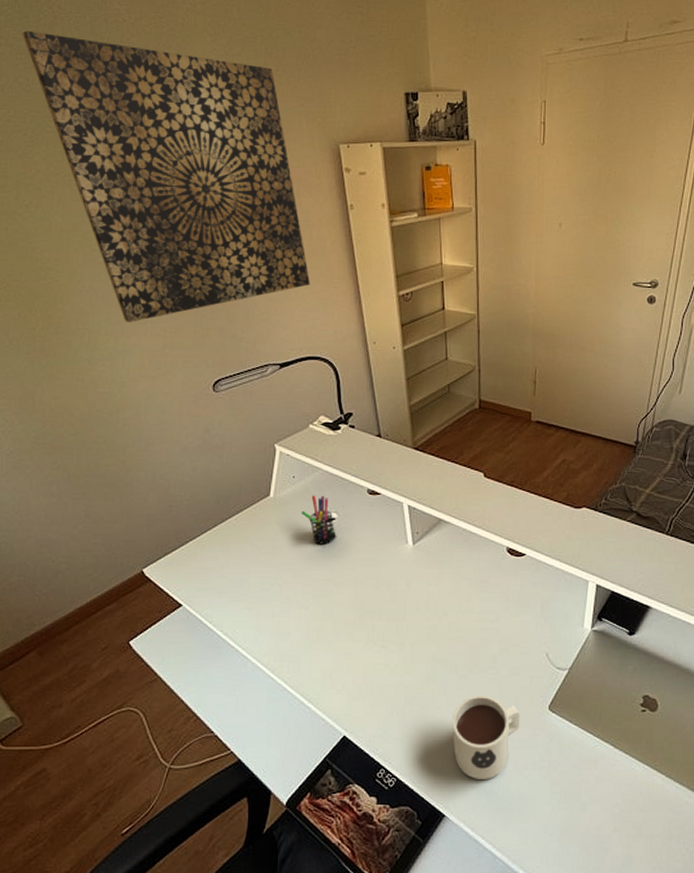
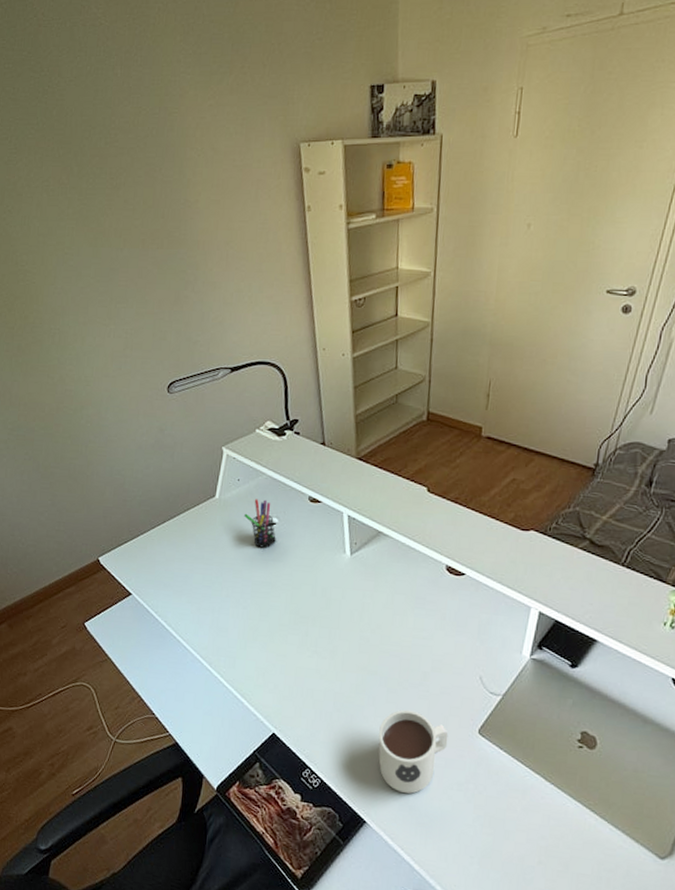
wall art: present [22,30,310,322] -> none [10,39,264,324]

